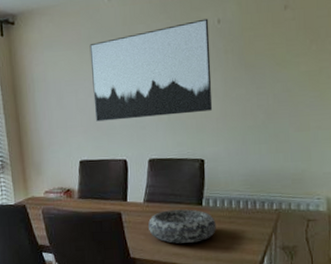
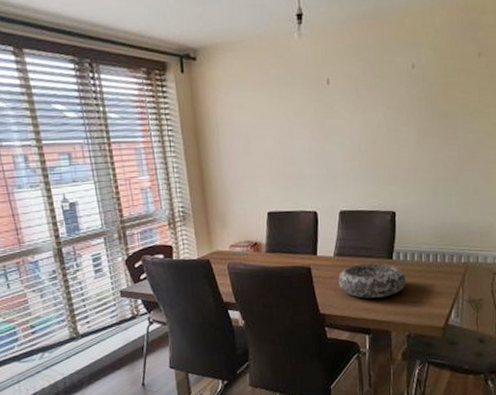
wall art: present [89,18,213,122] -> none [278,63,405,170]

